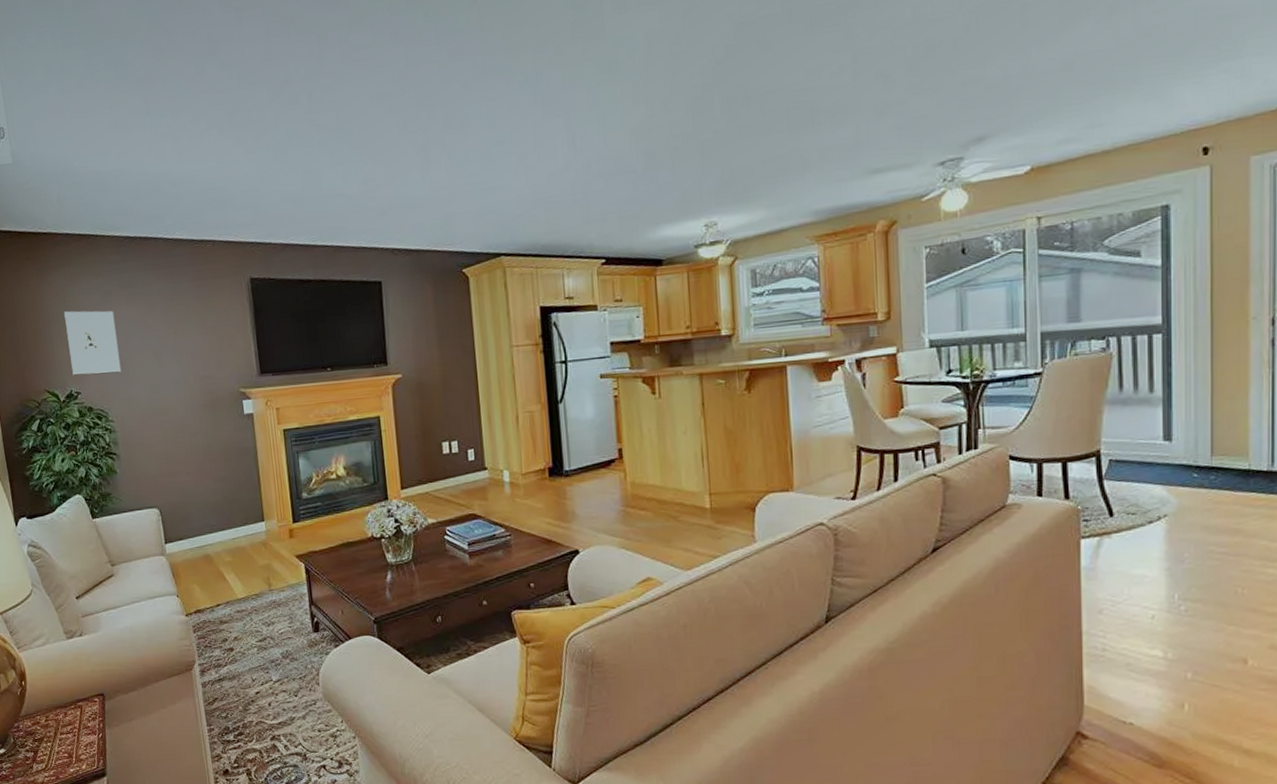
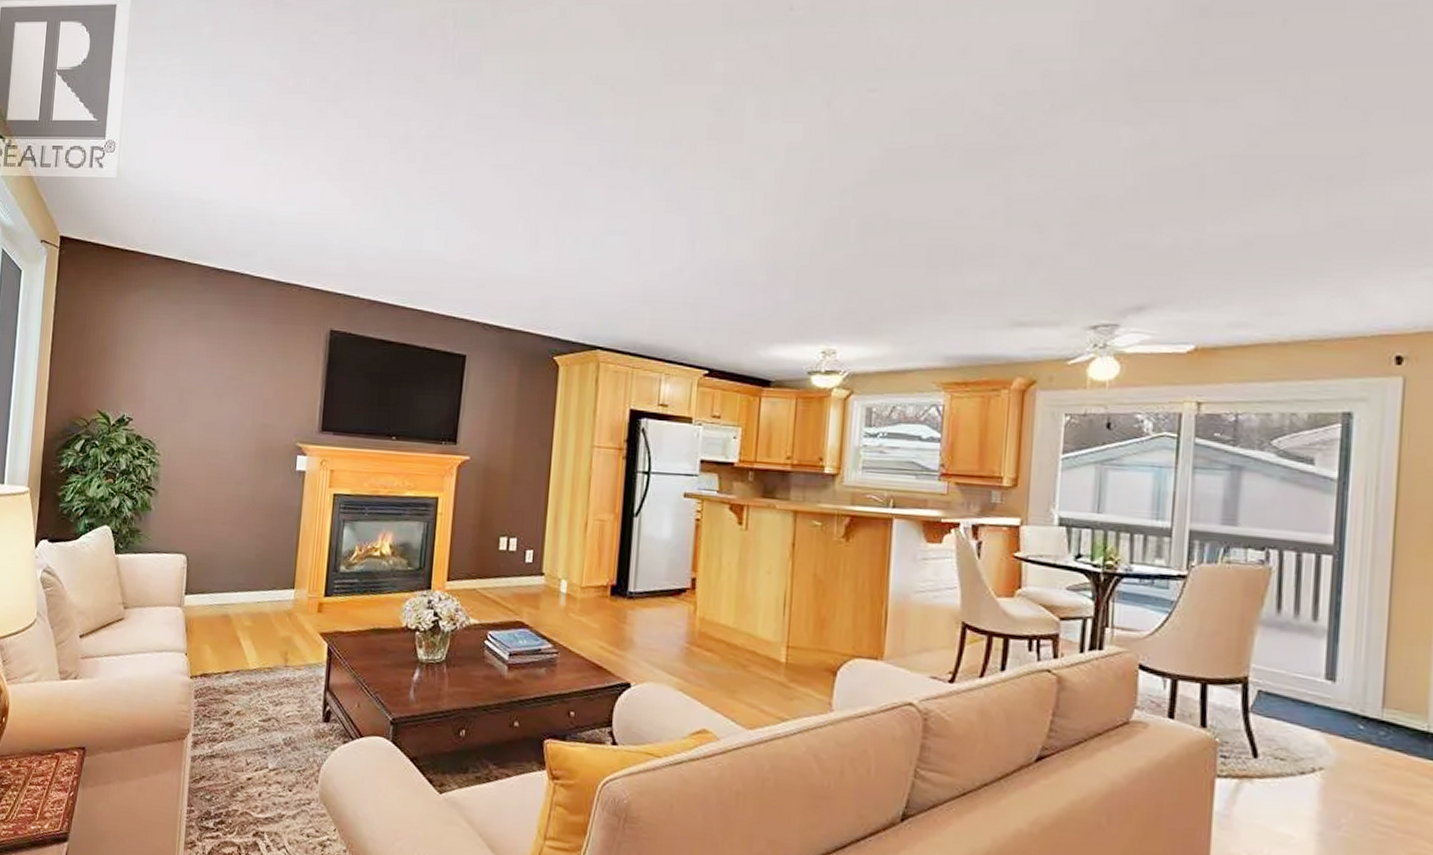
wall sculpture: present [64,310,122,376] -> none [128,333,184,405]

